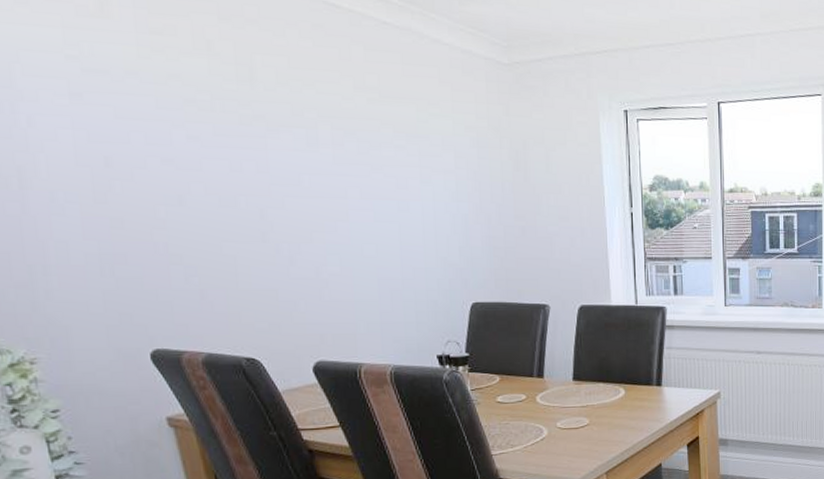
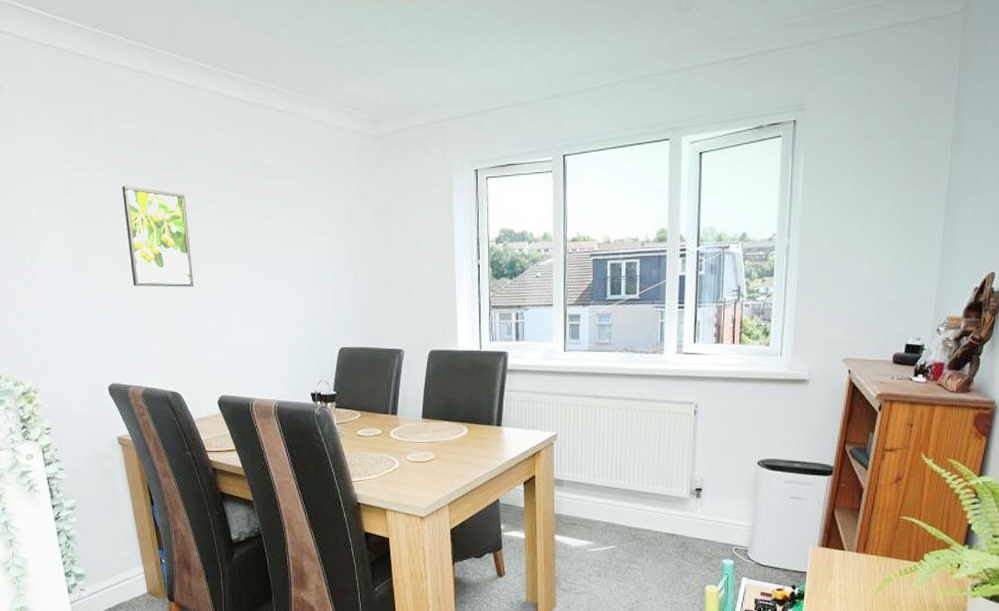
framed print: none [162,96,275,229] -> present [121,185,194,288]

